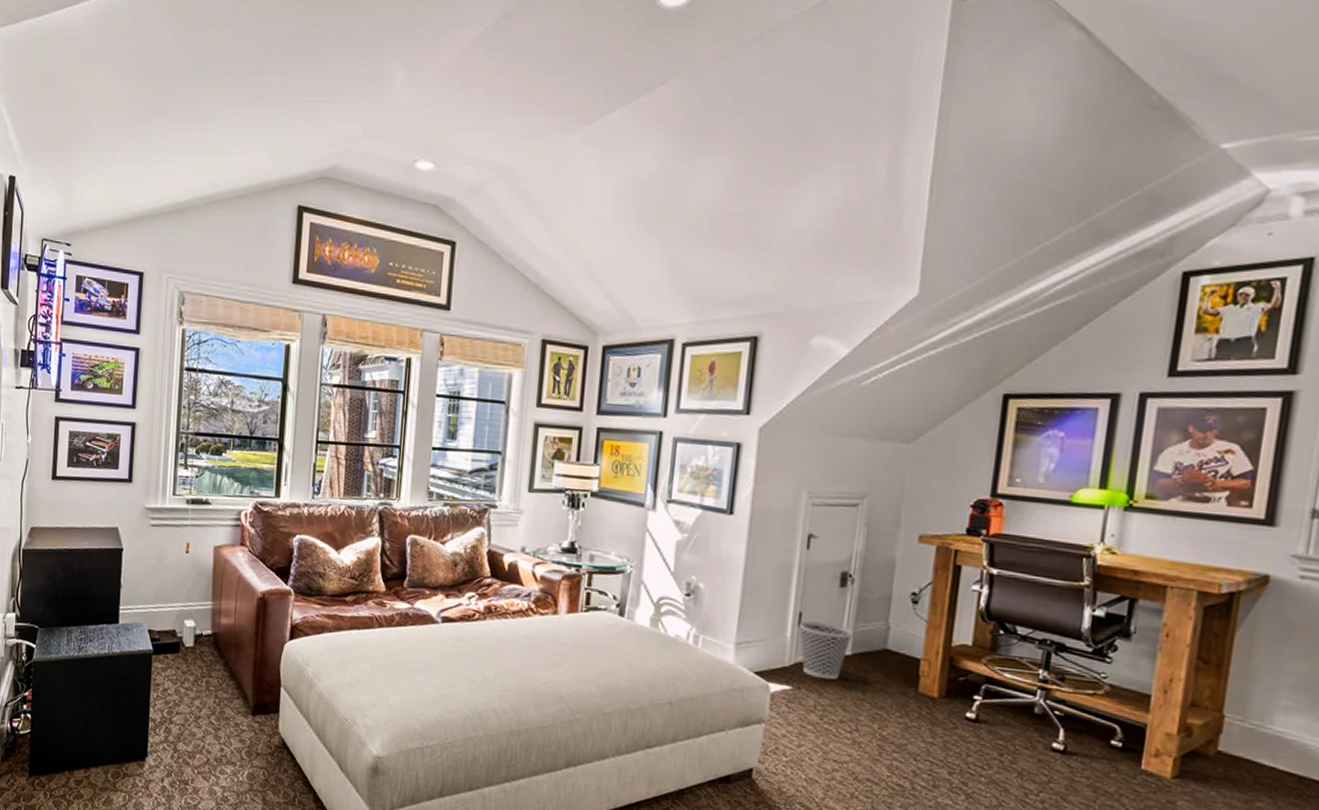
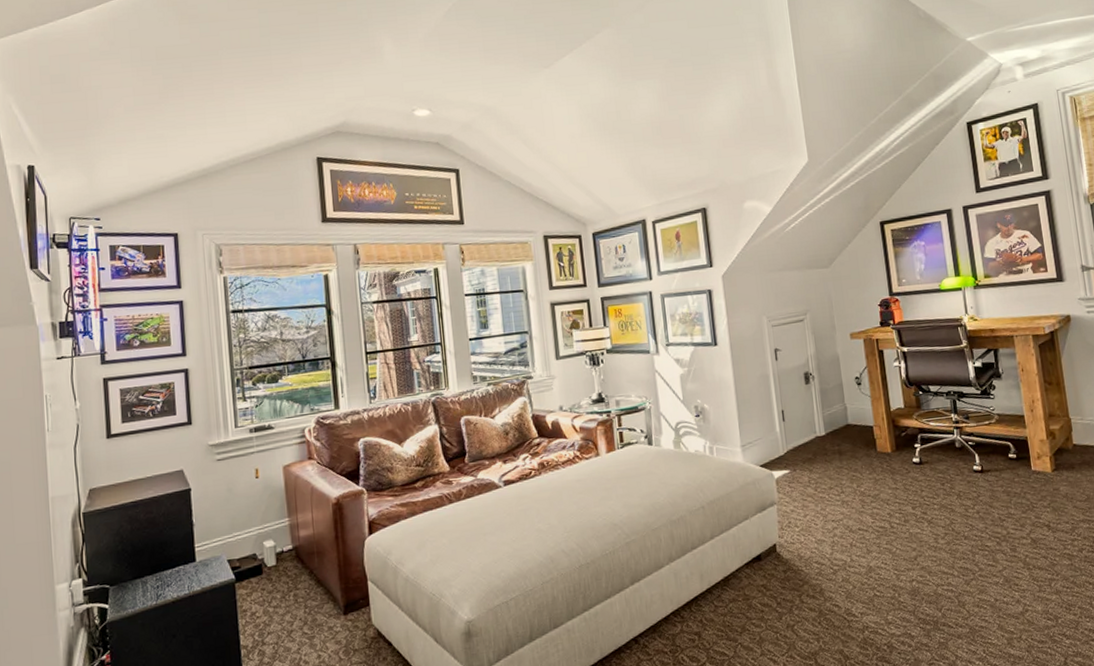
wastebasket: present [798,621,853,680] -> none [783,414,823,459]

